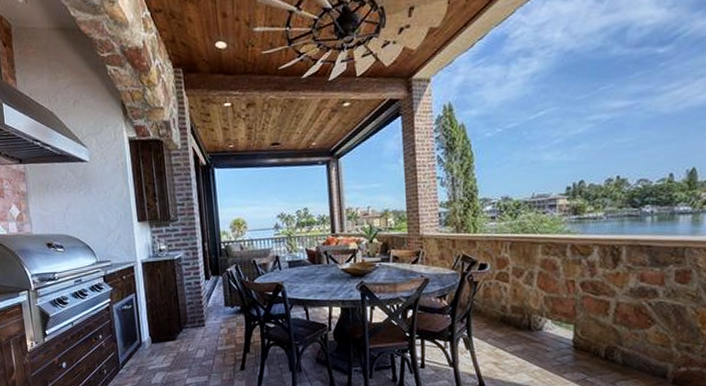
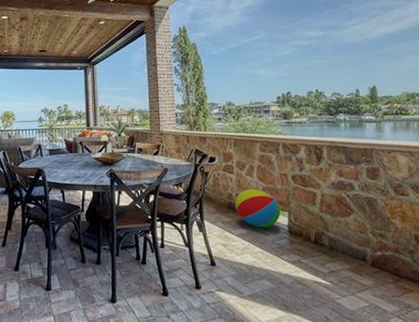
beach ball: none [509,298,565,344] -> present [234,188,281,228]

